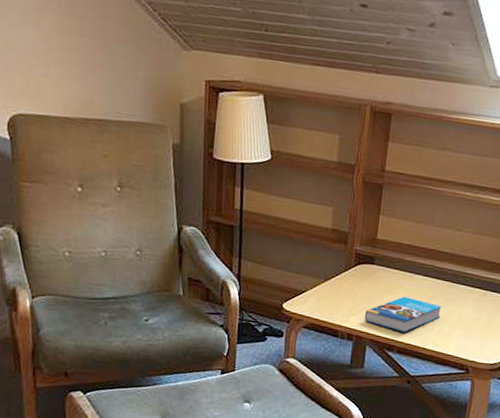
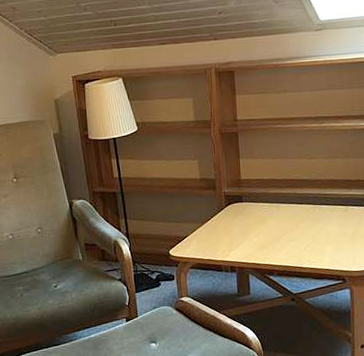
book: present [364,296,442,333] -> none [242,224,310,257]

